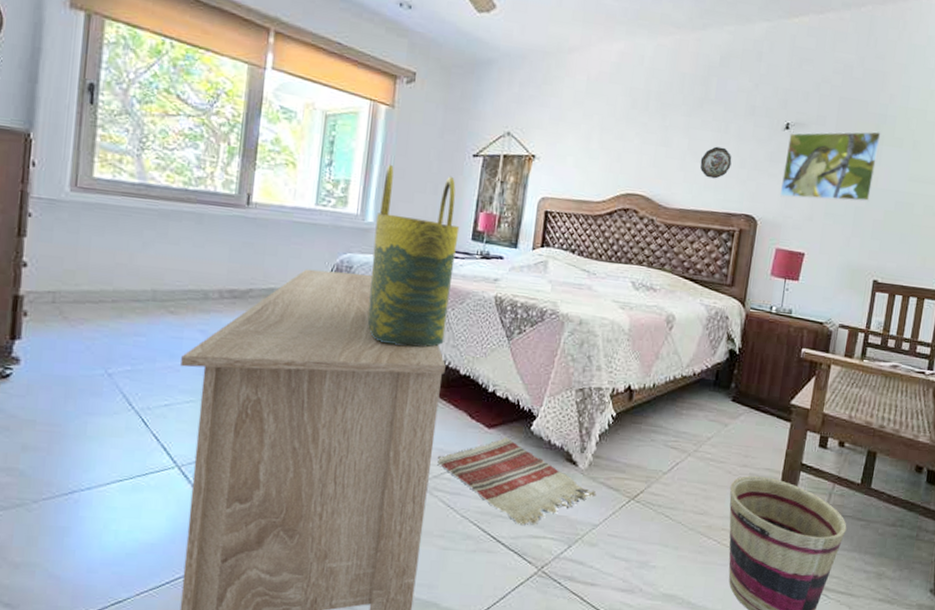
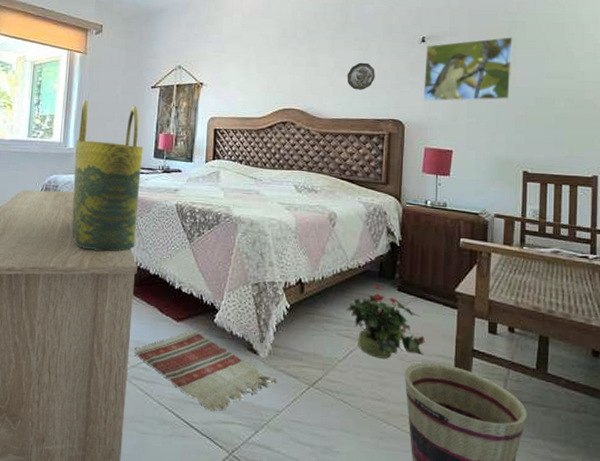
potted plant: none [675,394,755,472] -> present [345,284,426,359]

